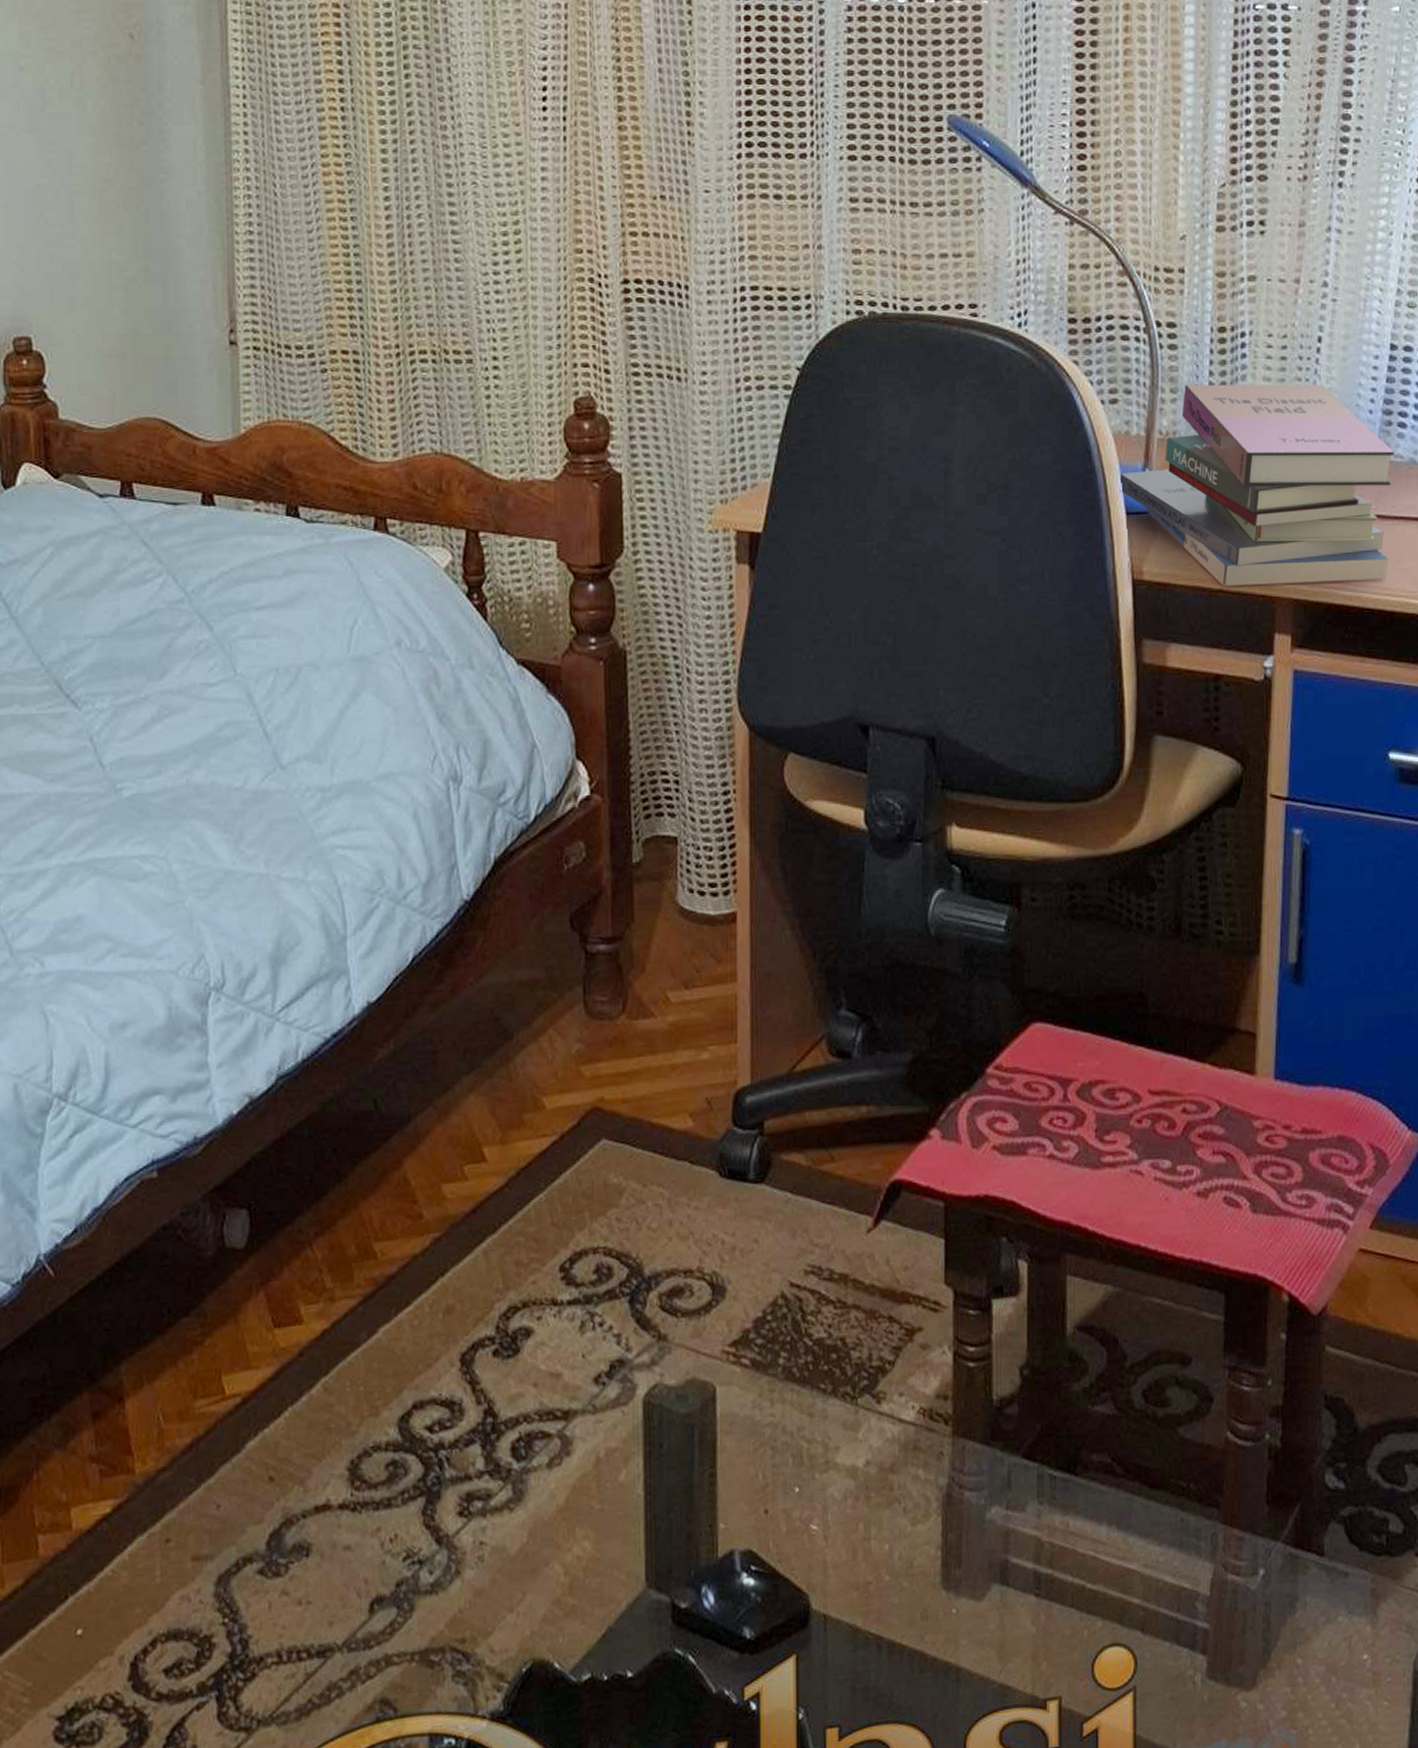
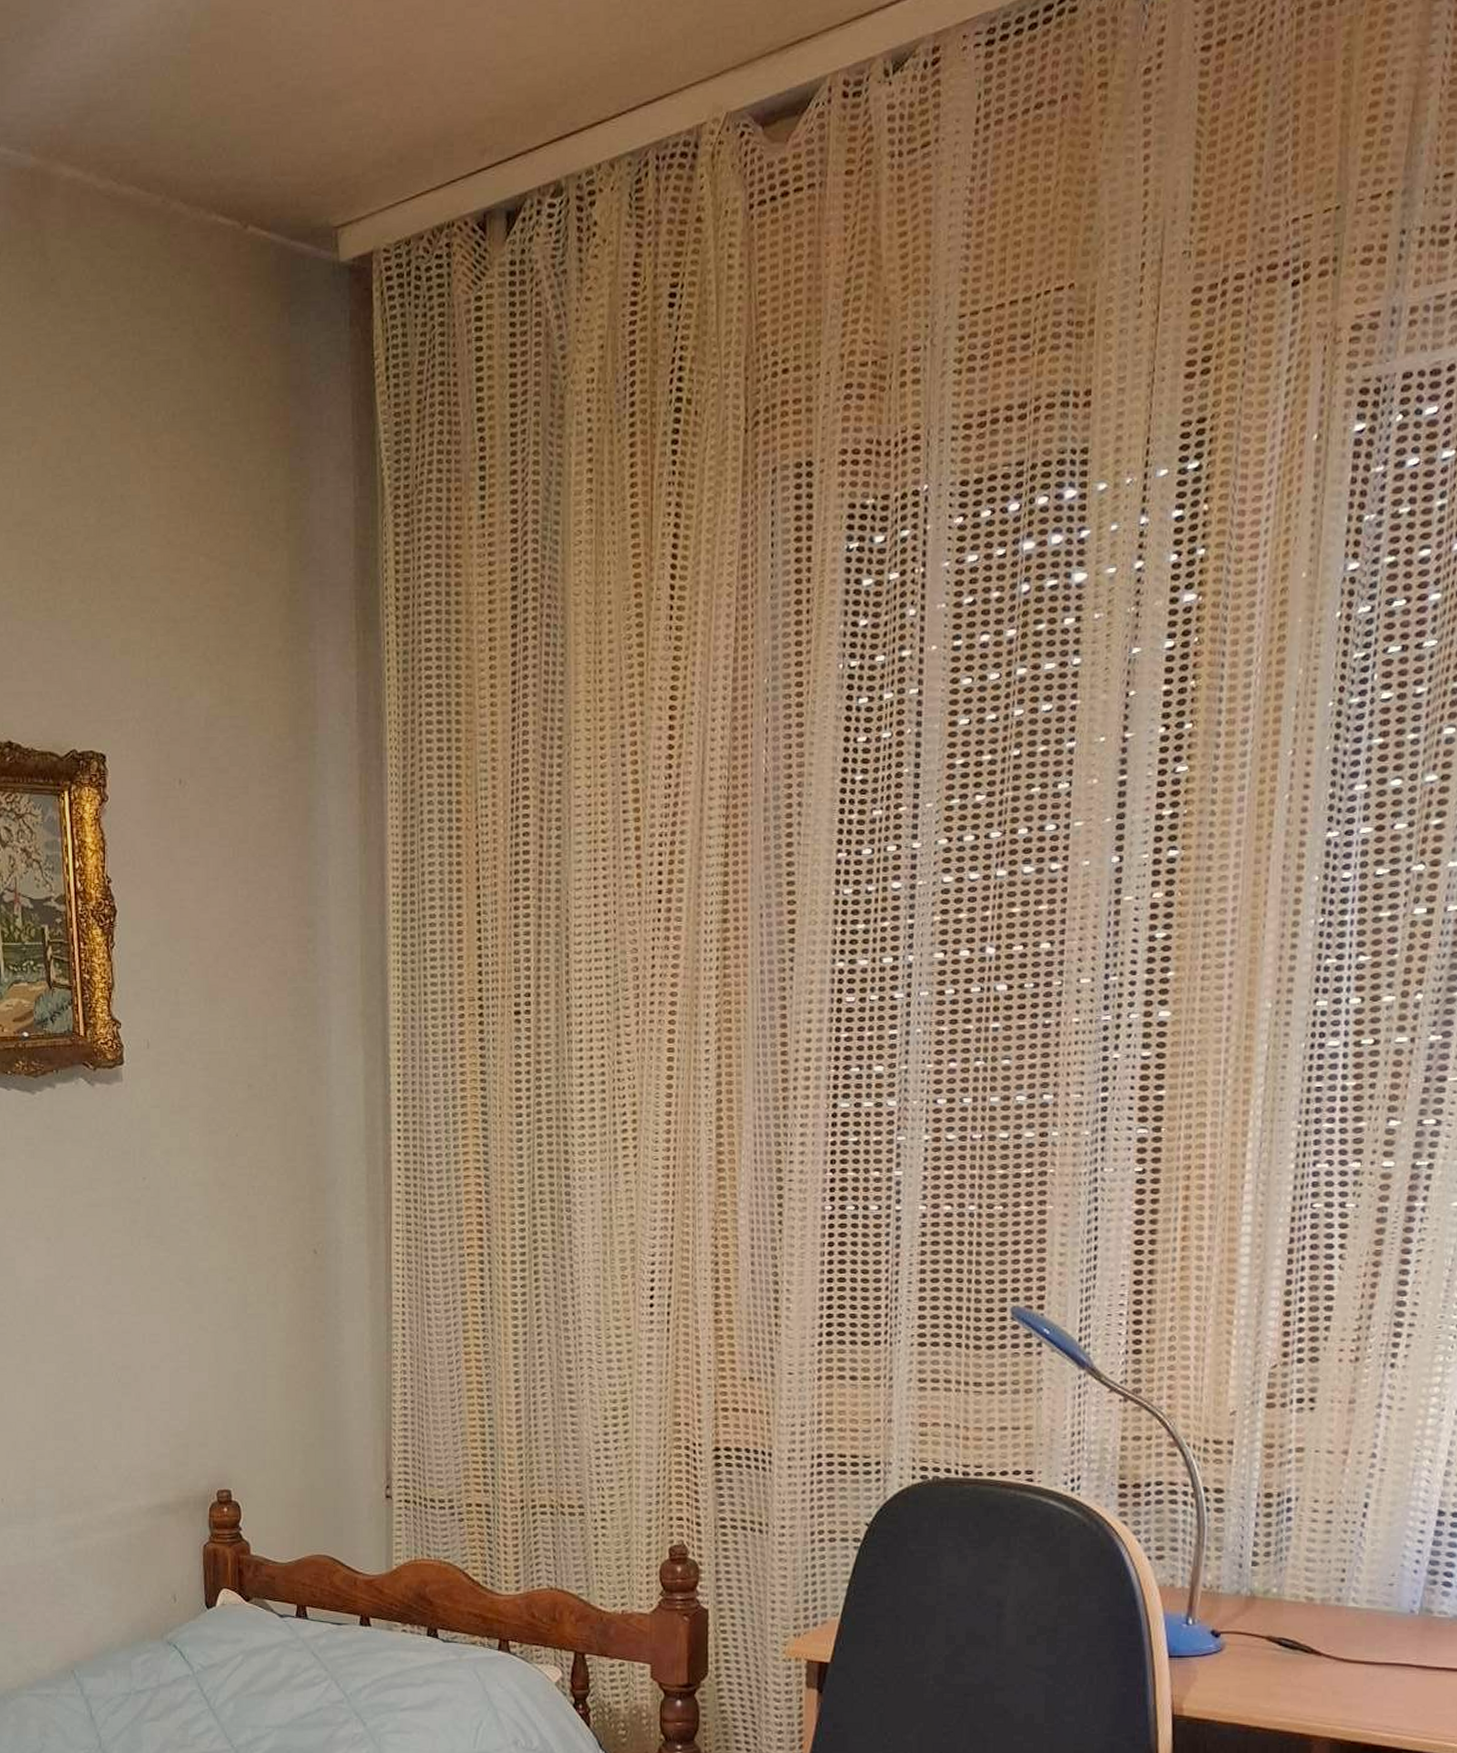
books: present [1120,384,1394,586] -> none [1163,1544,1438,1725]

